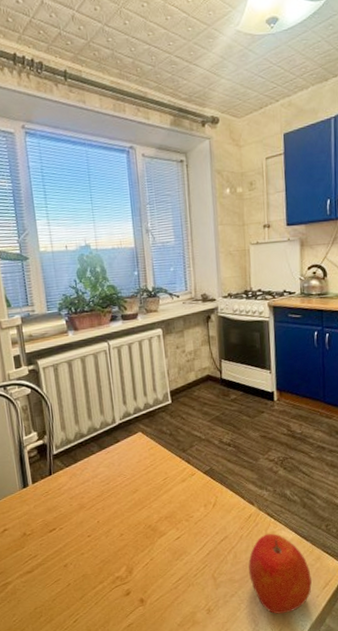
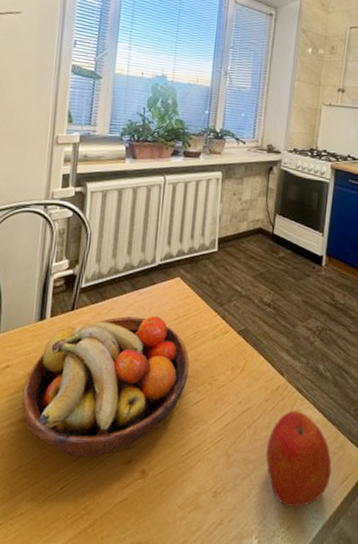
fruit bowl: none [23,468,166,595] -> present [22,315,190,457]

